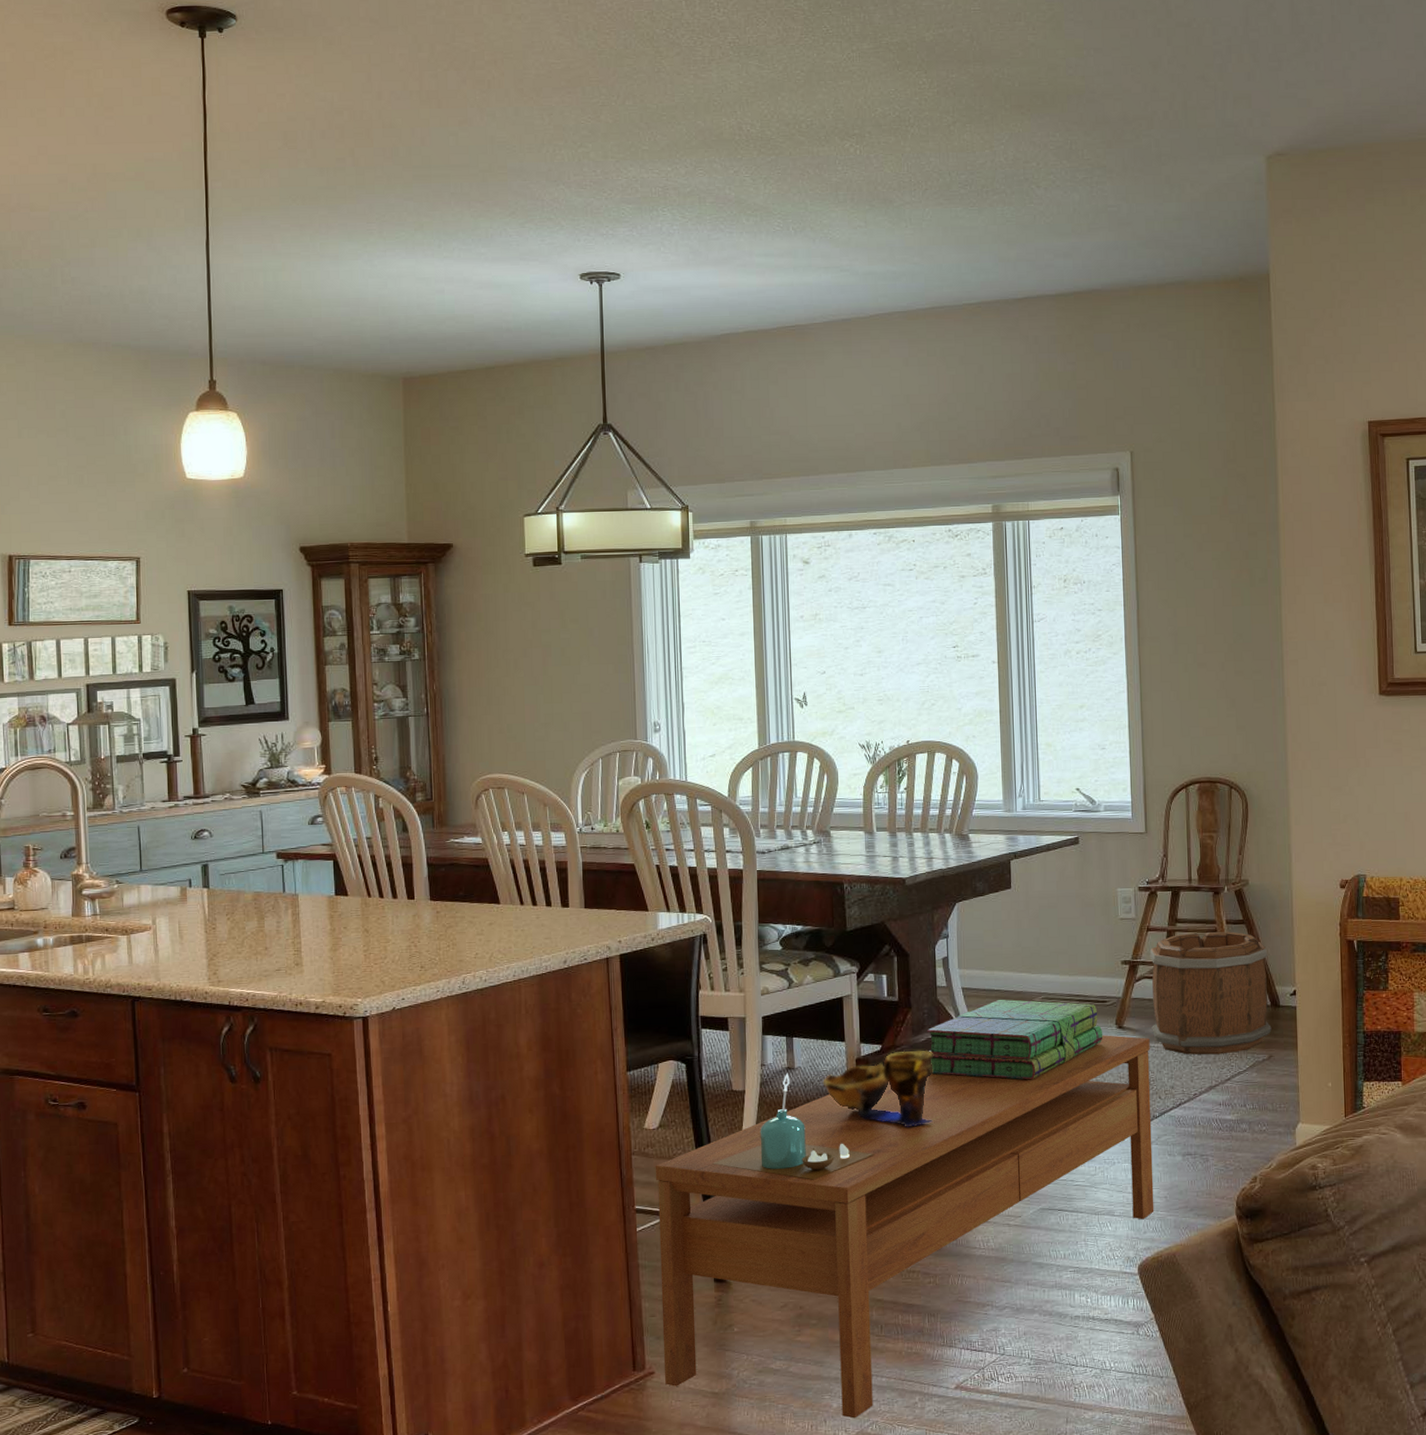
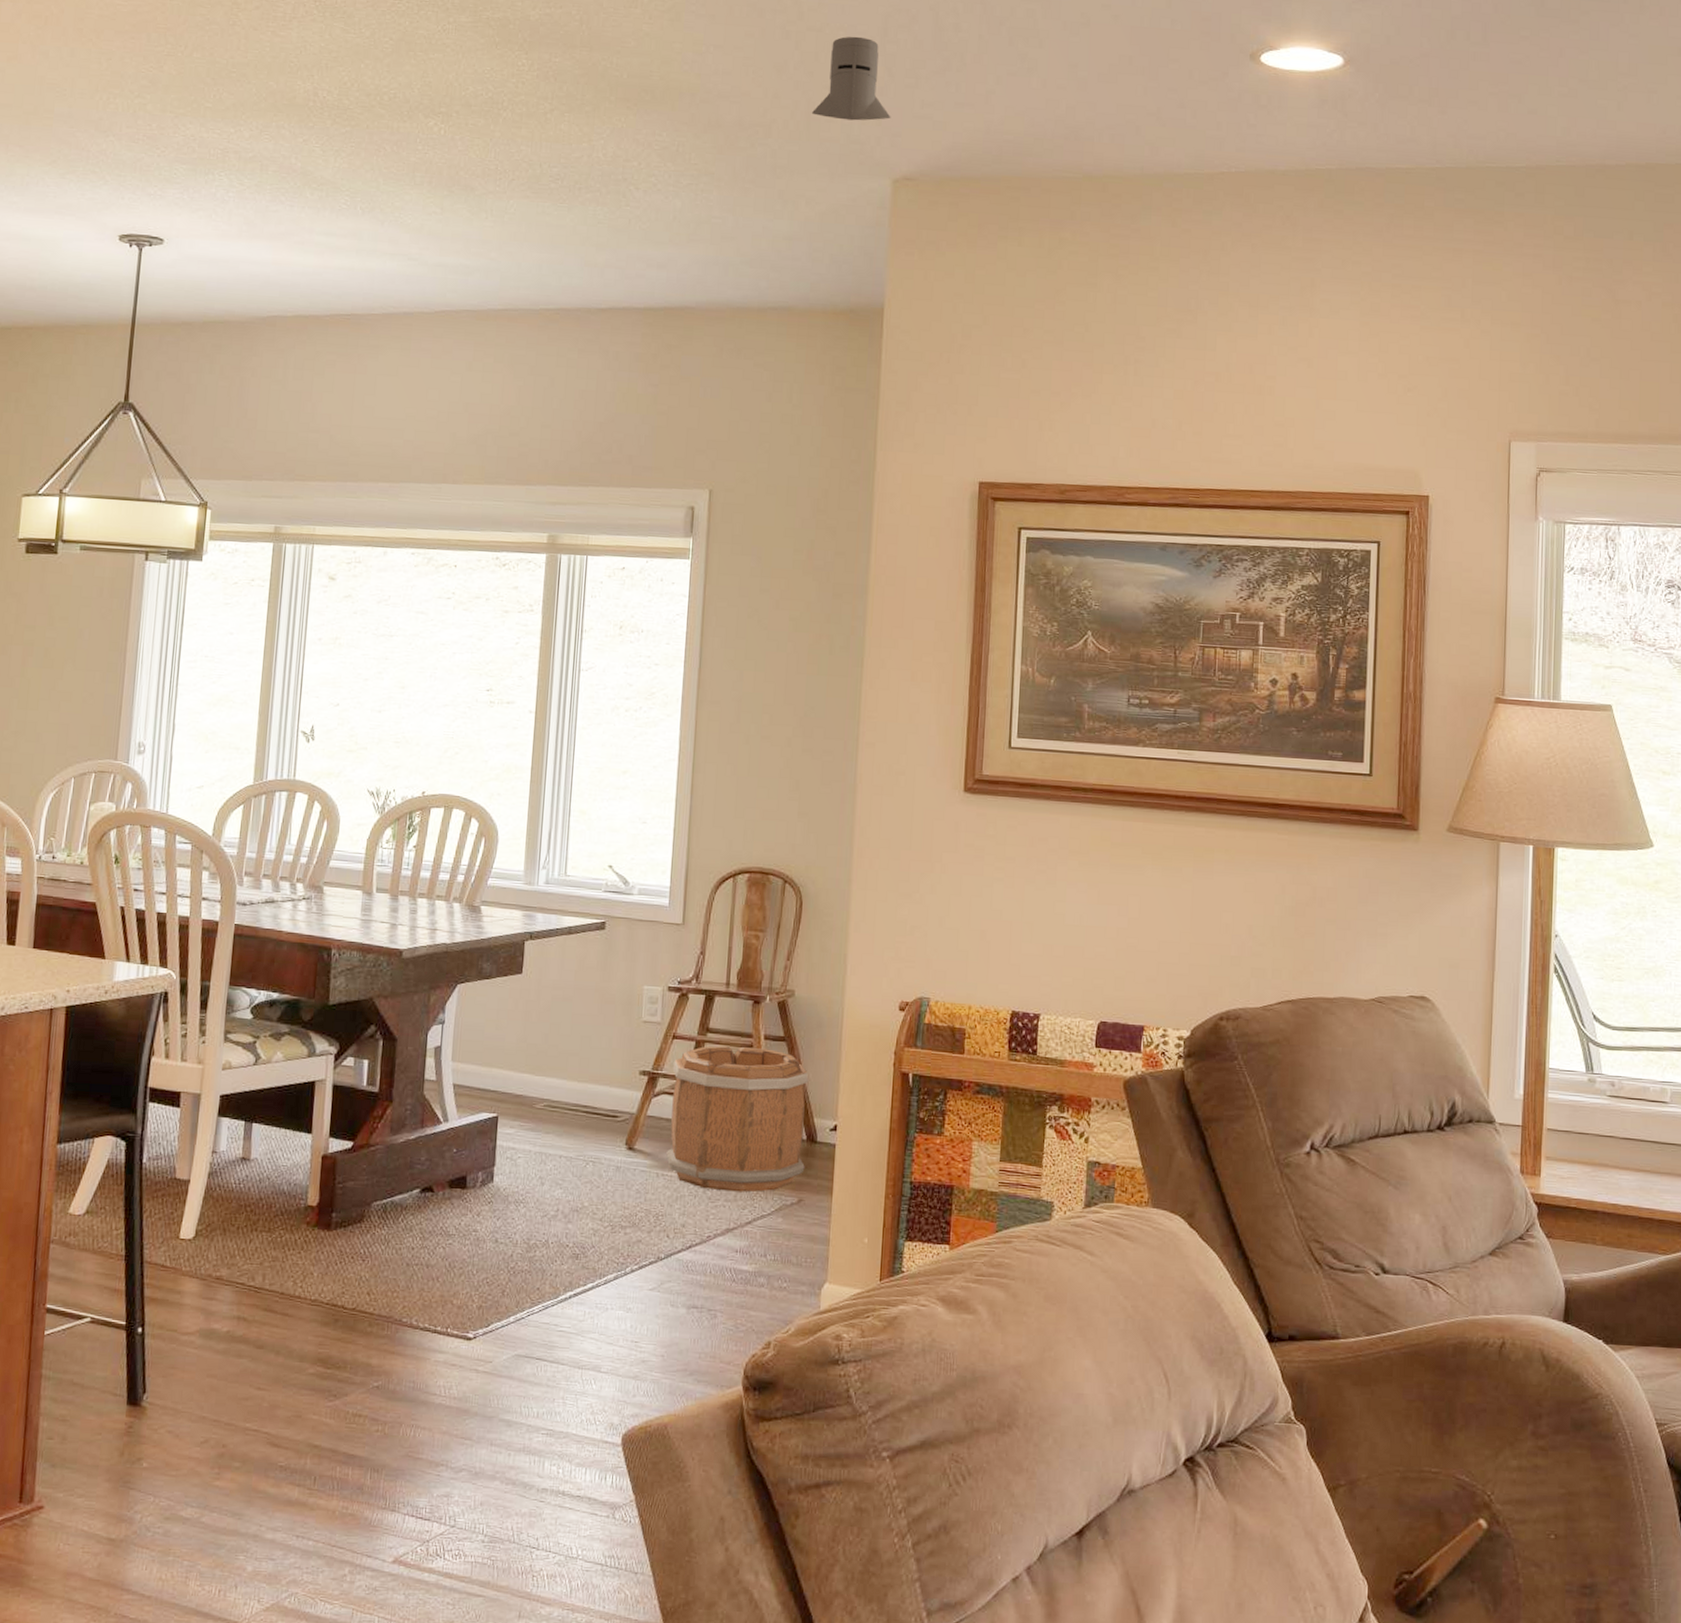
coffee table: present [655,1035,1154,1419] -> none [55,1156,663,1587]
candle: present [712,1073,874,1180] -> none [142,1164,330,1294]
decorative bowl: present [823,1050,933,1127] -> none [280,1151,411,1242]
stack of books: present [926,999,1103,1080] -> none [406,1101,610,1201]
knight helmet: none [1187,28,1260,106] -> present [811,36,891,121]

